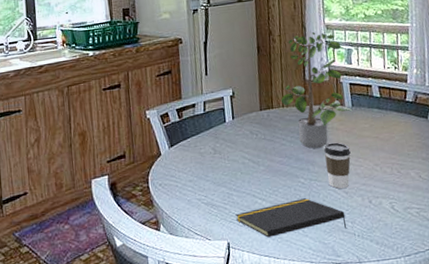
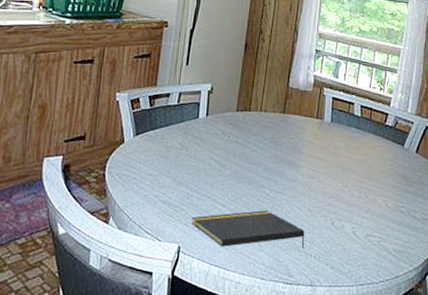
potted plant: present [280,30,354,149] -> none [259,36,332,160]
coffee cup: present [324,142,351,189] -> none [293,156,321,205]

